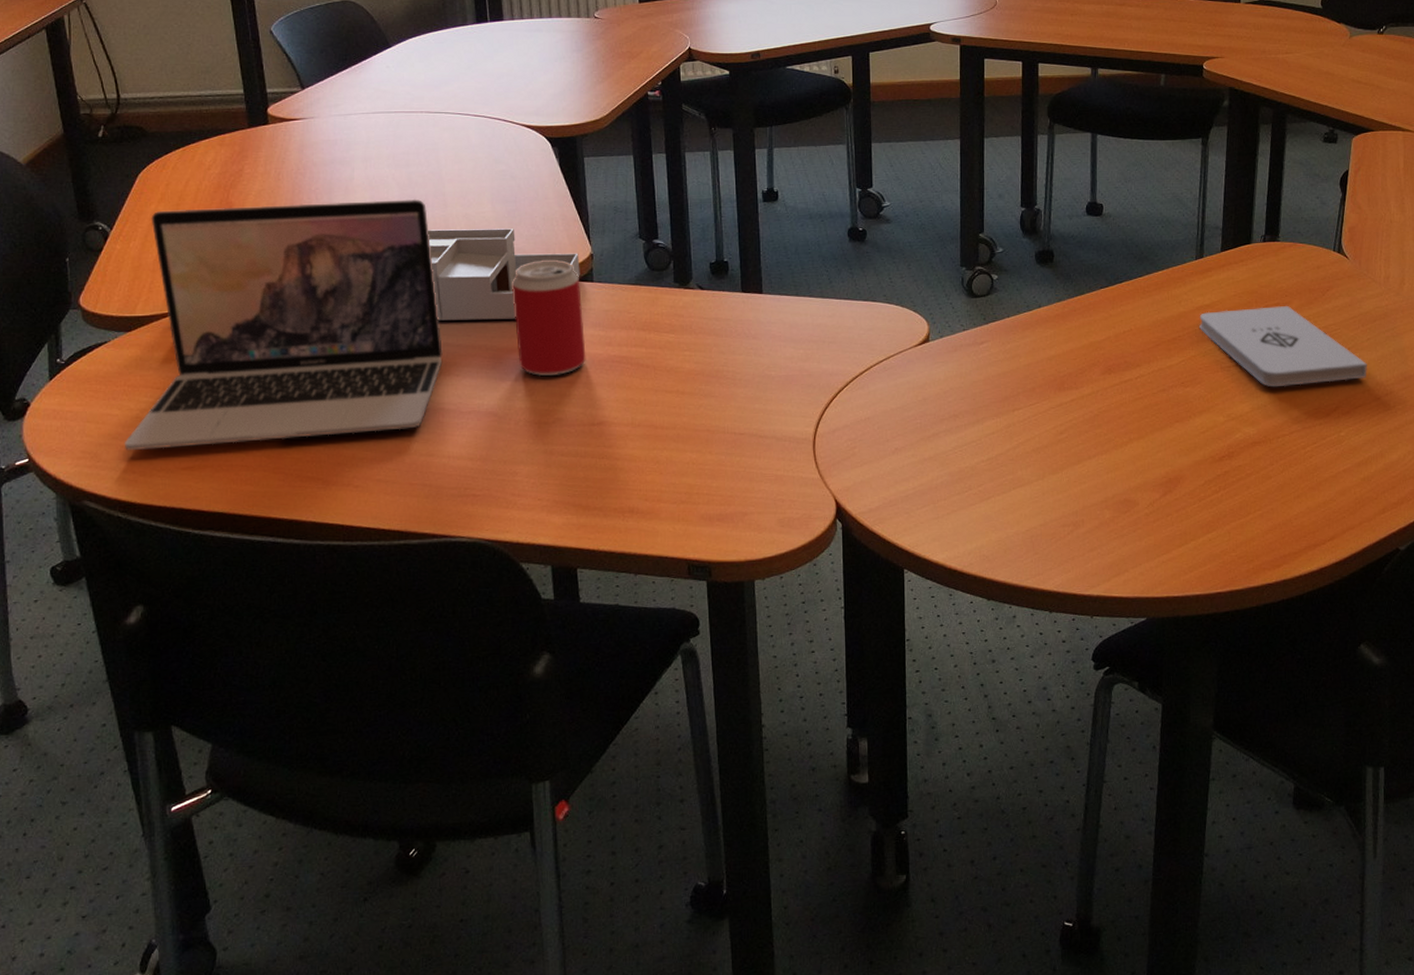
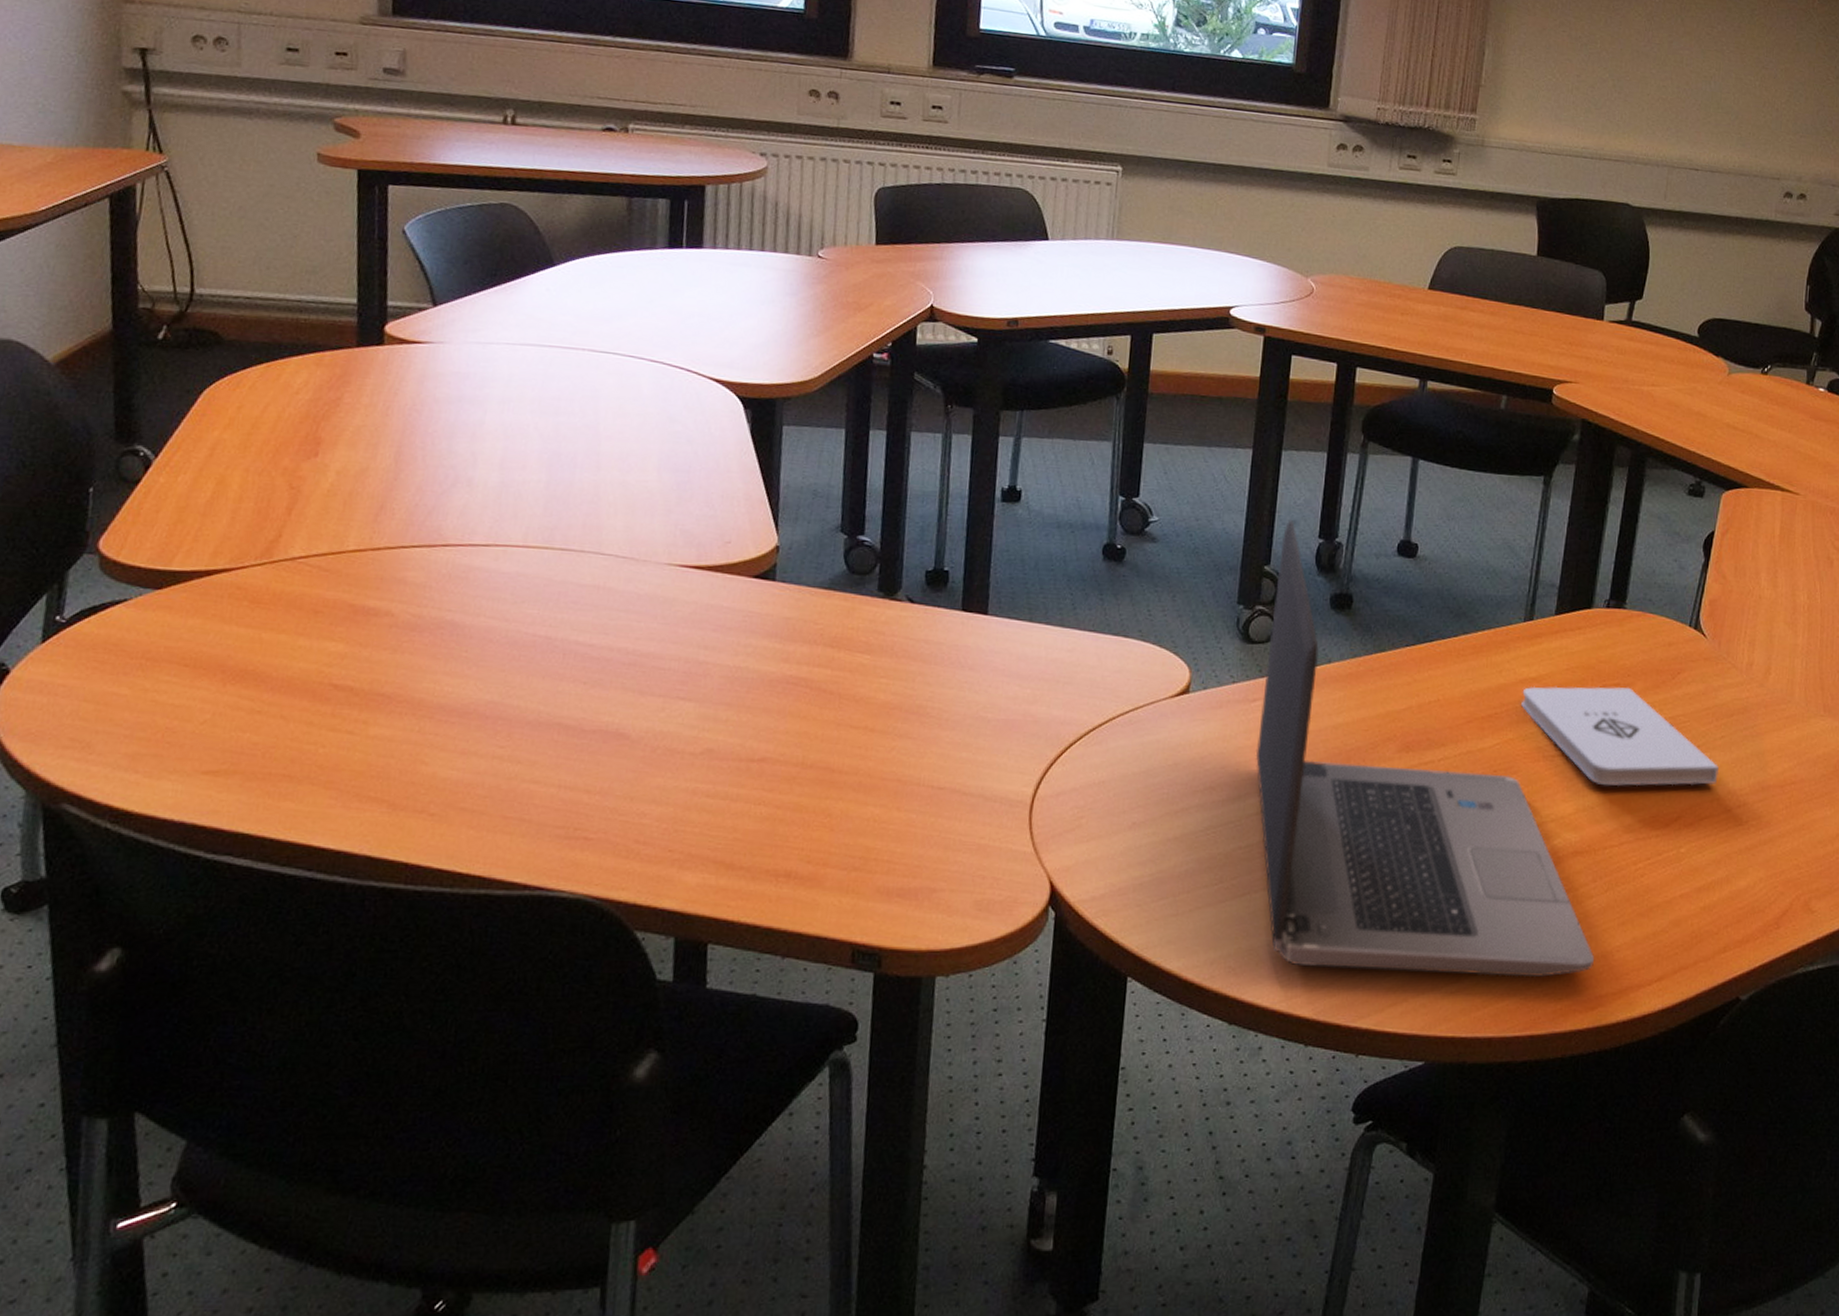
laptop: present [124,198,443,450] -> none [129,439,574,747]
desk organizer: present [428,228,580,321] -> none [568,496,761,619]
beverage can: present [512,260,586,376] -> none [666,548,759,694]
laptop computer: none [987,195,1277,551] -> present [1255,520,1594,978]

